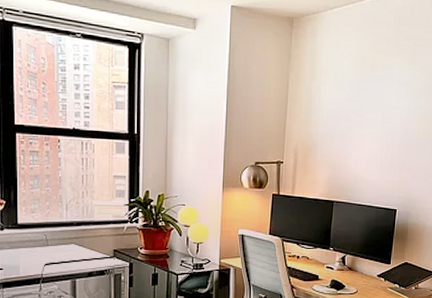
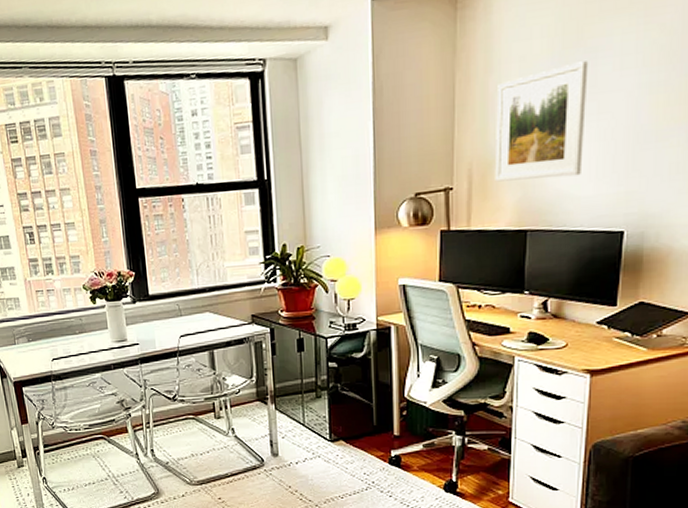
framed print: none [313,83,378,165] -> present [494,61,589,182]

